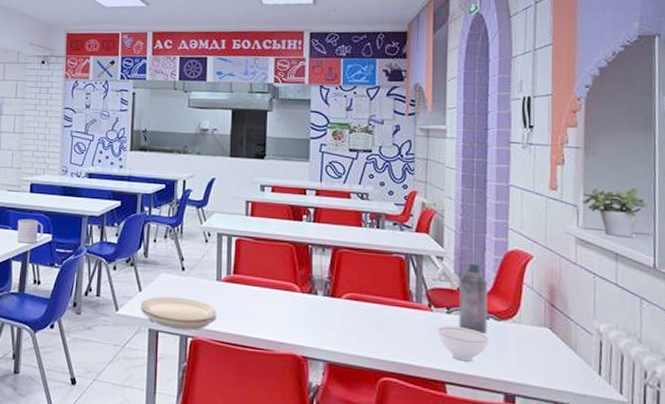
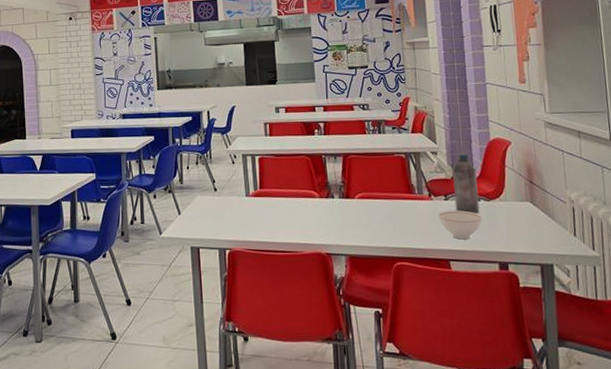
mug: present [17,218,44,244] -> none [63,161,87,184]
plate: present [140,296,217,330] -> none [181,215,249,244]
potted plant: present [582,187,647,237] -> none [547,73,600,117]

